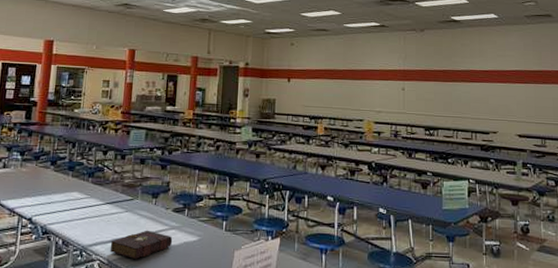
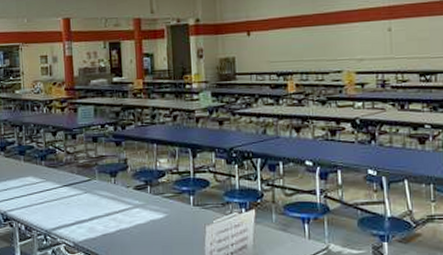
book: present [109,230,173,259] -> none [73,210,138,240]

